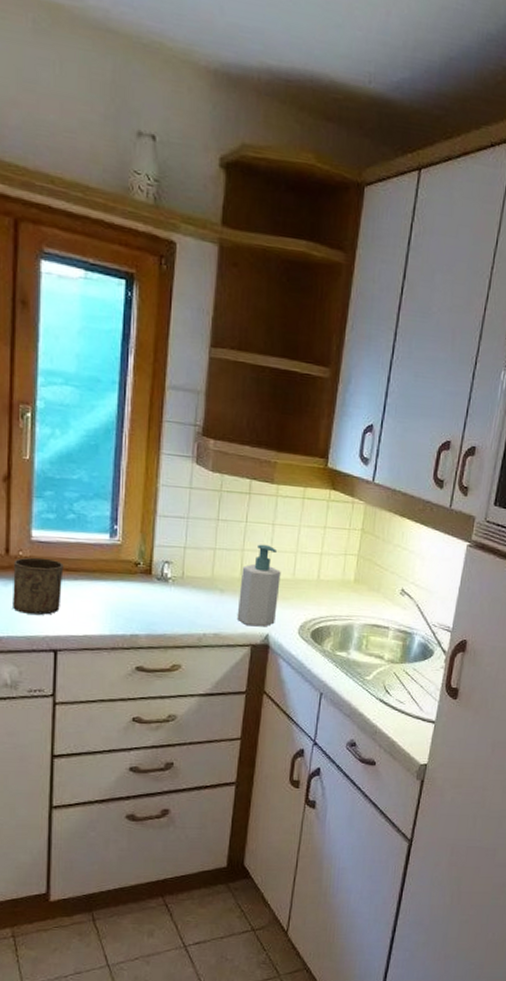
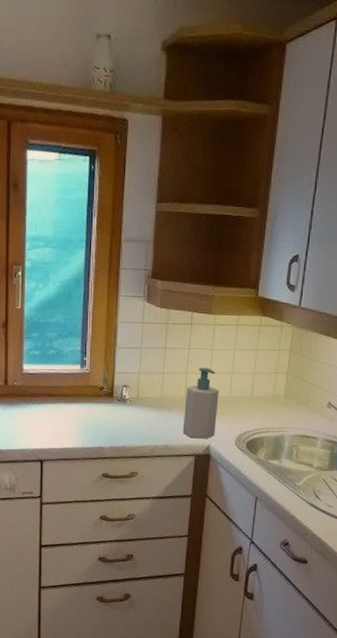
cup: present [13,557,64,615] -> none [10,386,47,432]

